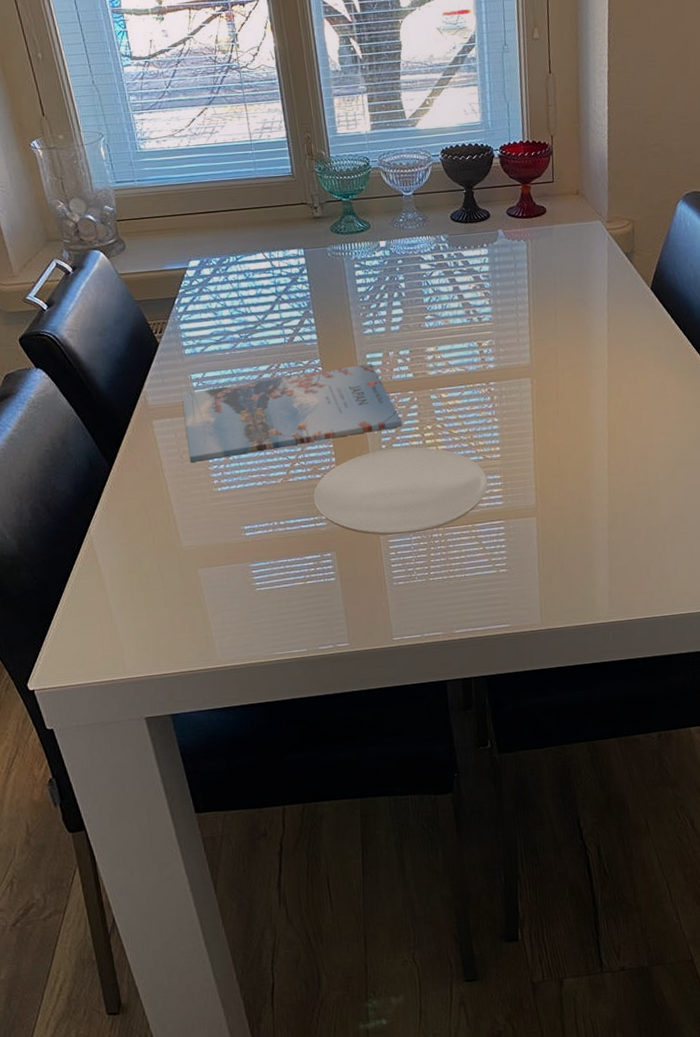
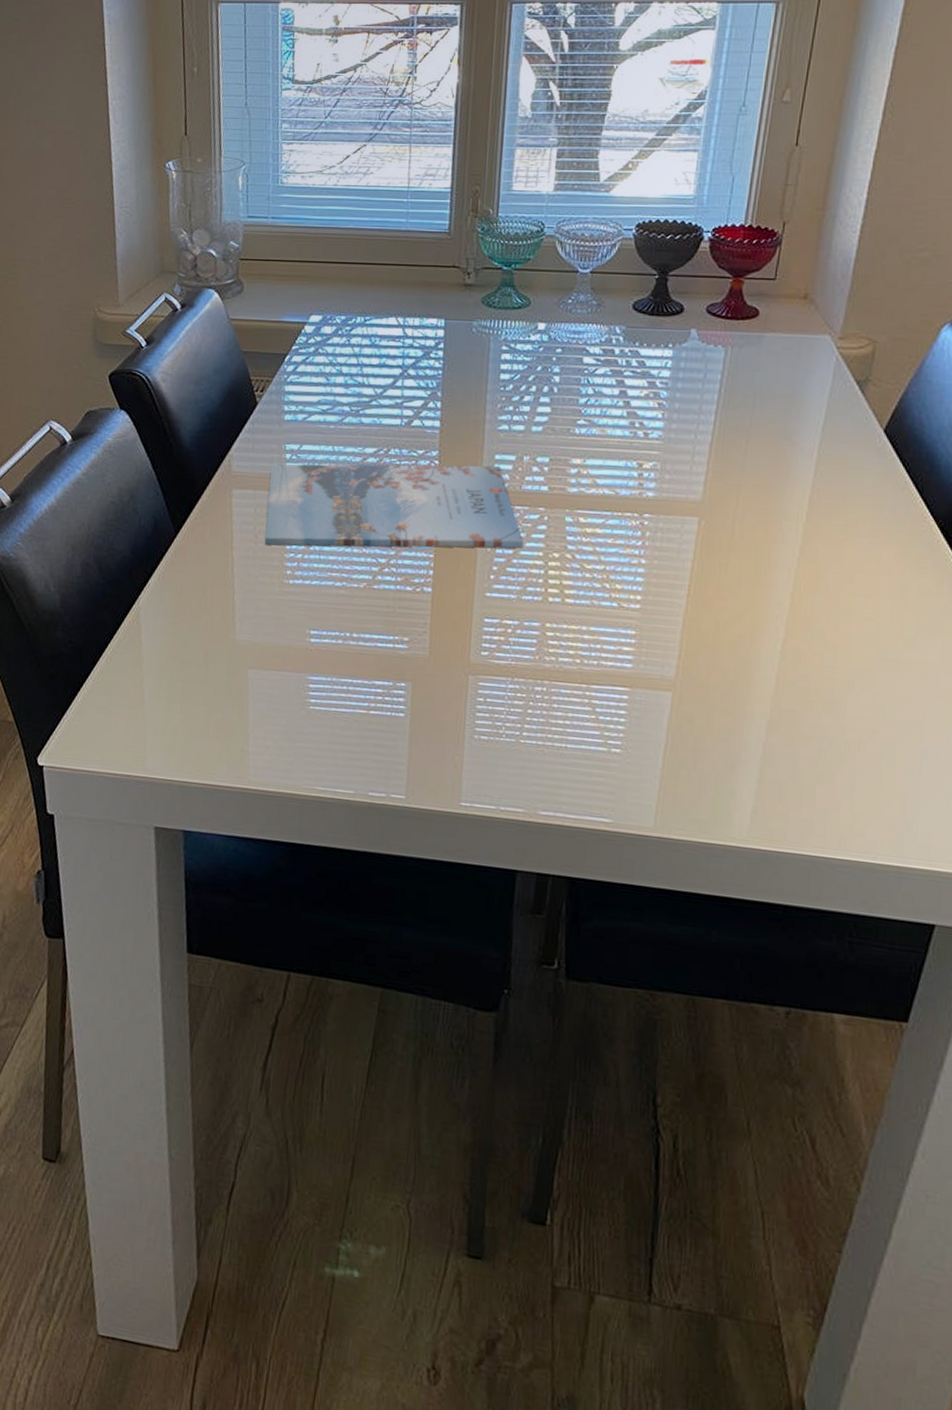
plate: present [313,447,489,536] -> none [397,571,619,681]

